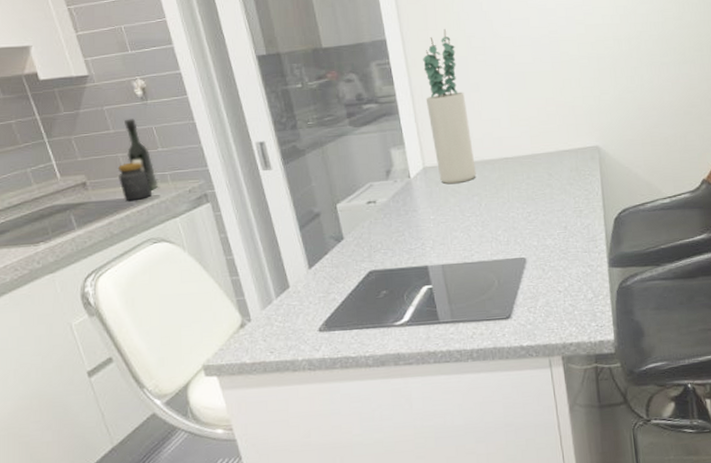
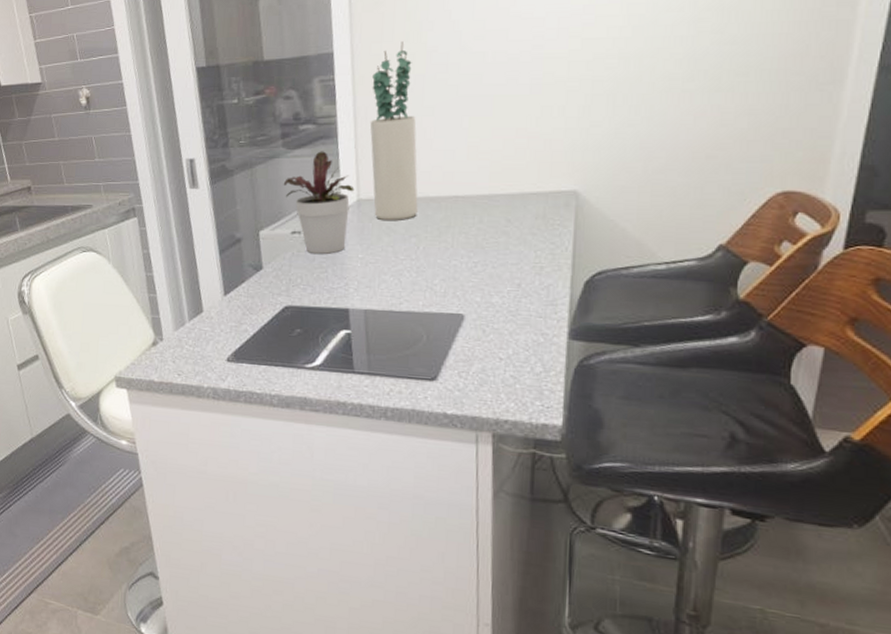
jar: present [119,162,153,202] -> none [58,170,87,209]
bottle: present [125,118,158,190] -> none [68,127,92,200]
potted plant: none [354,127,420,220] -> present [283,151,355,254]

